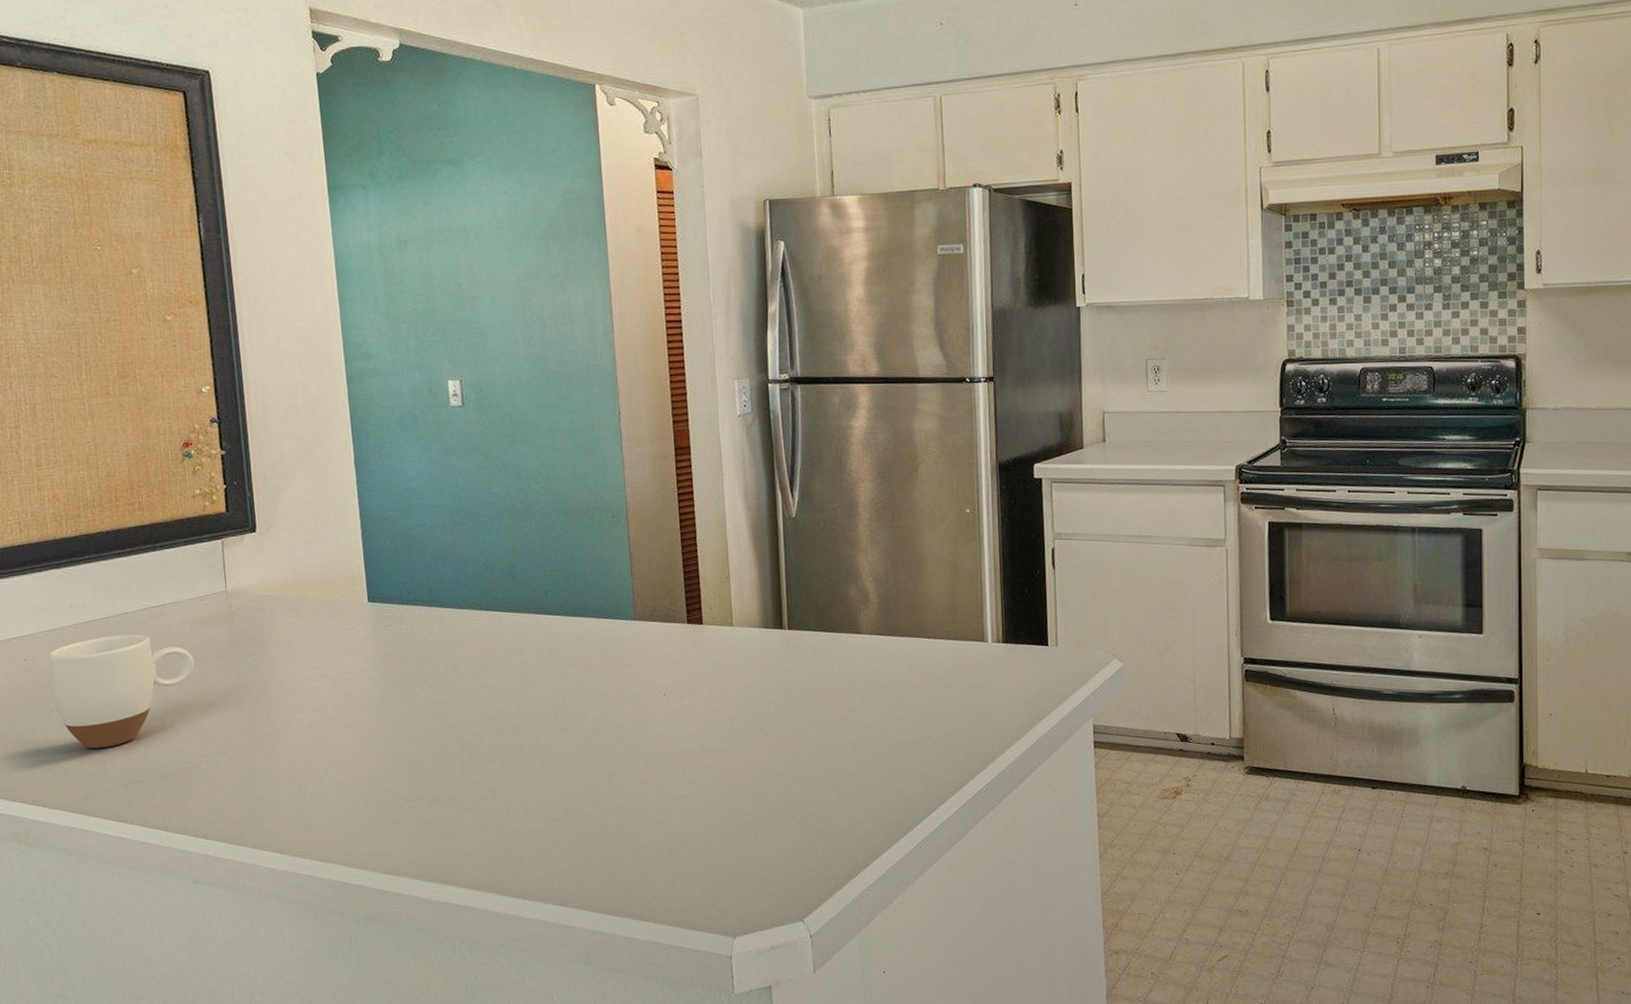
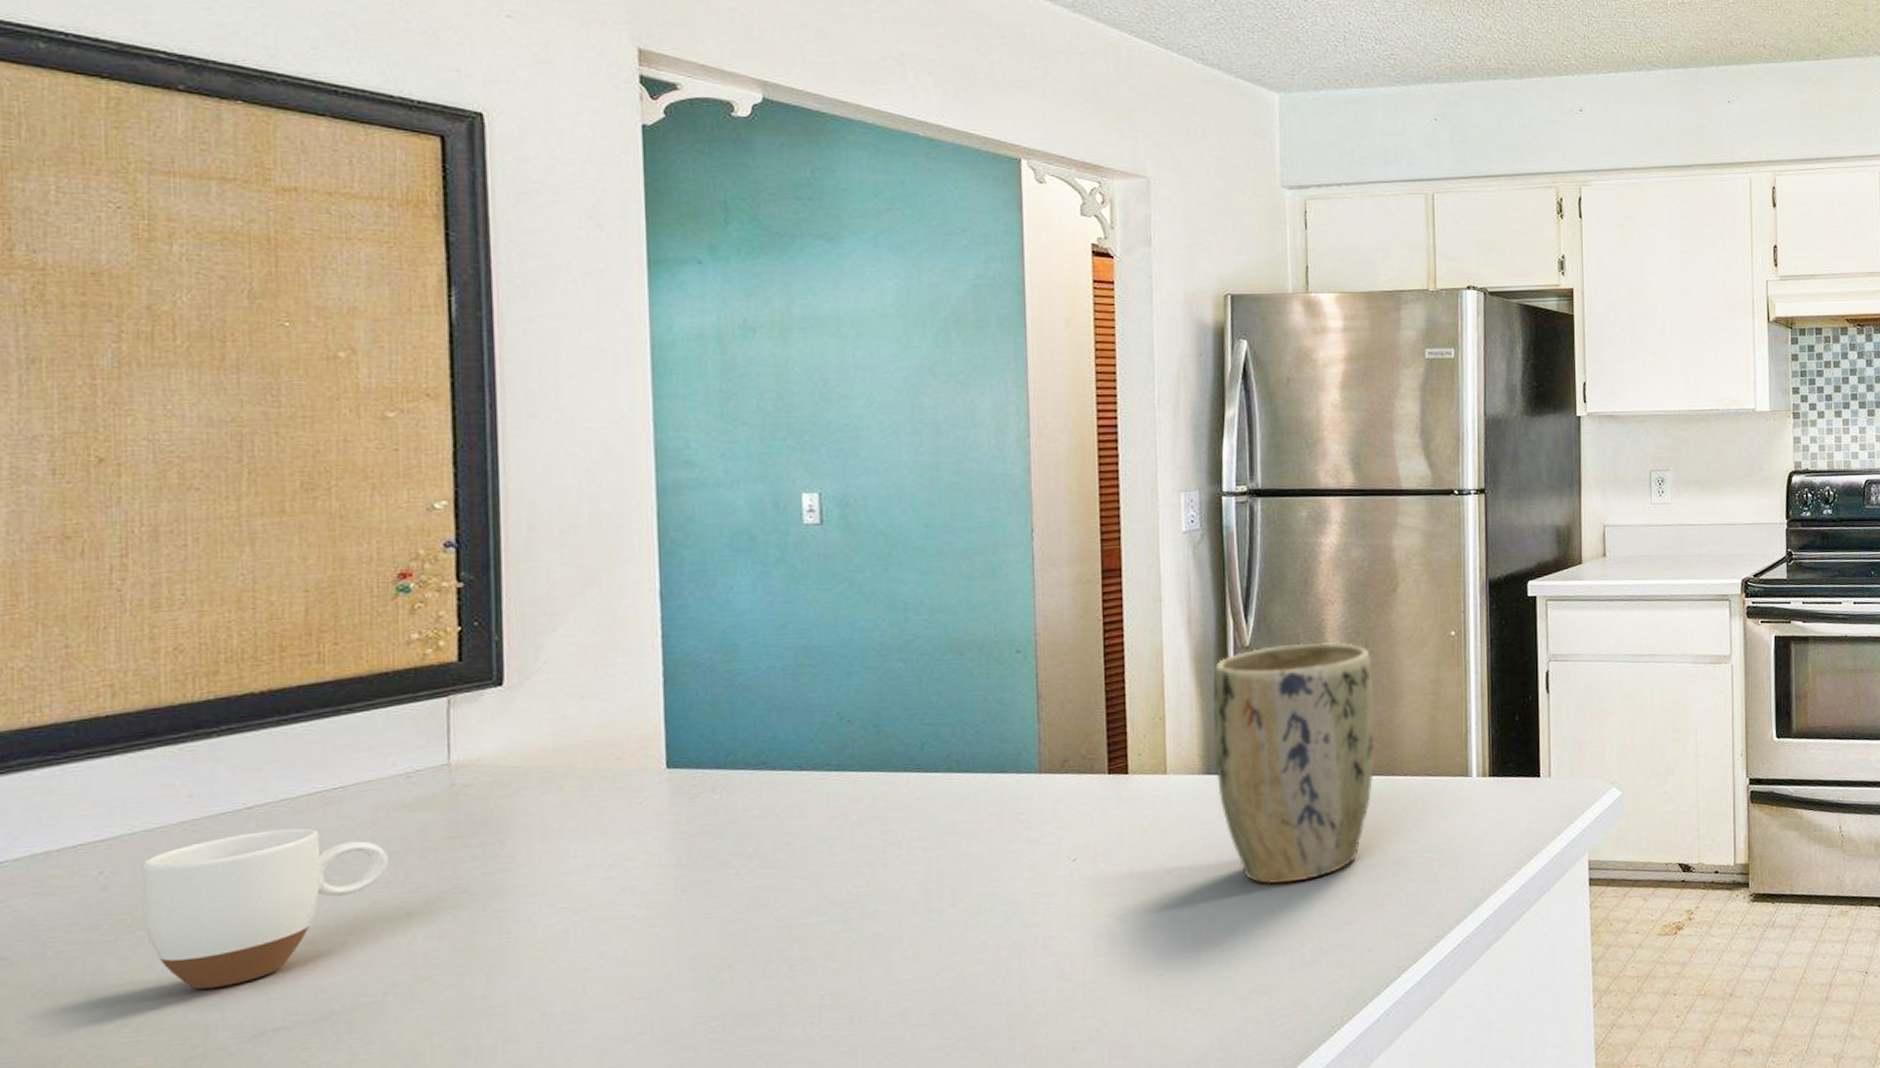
plant pot: none [766,515,904,727] -> present [1212,642,1376,885]

